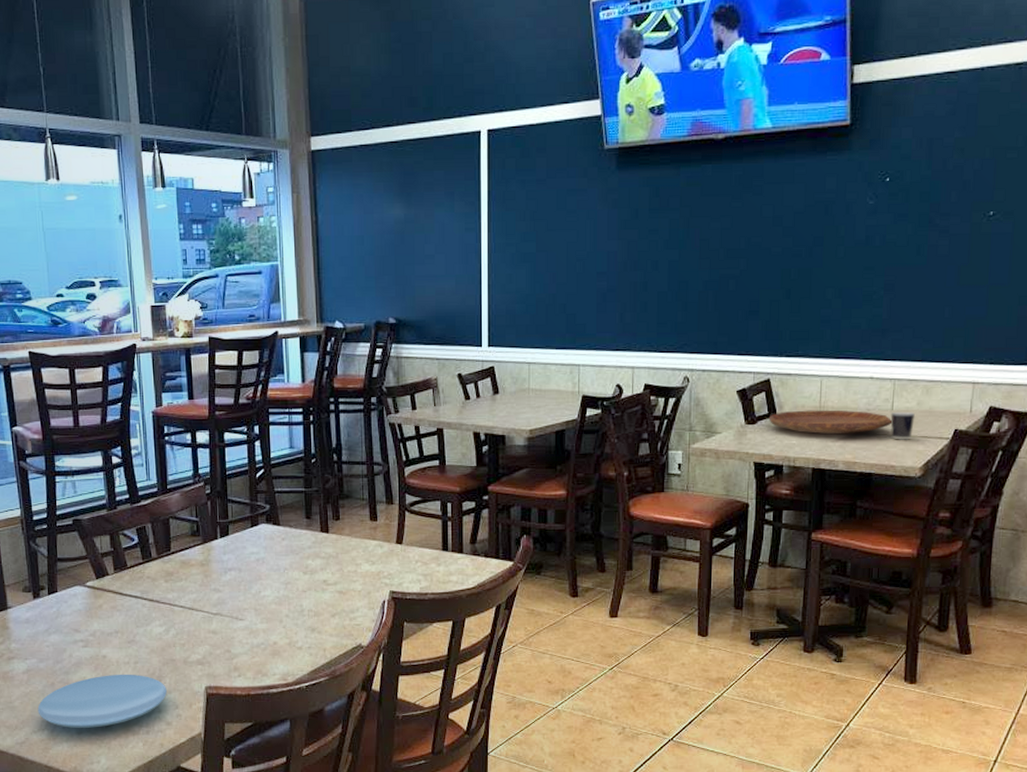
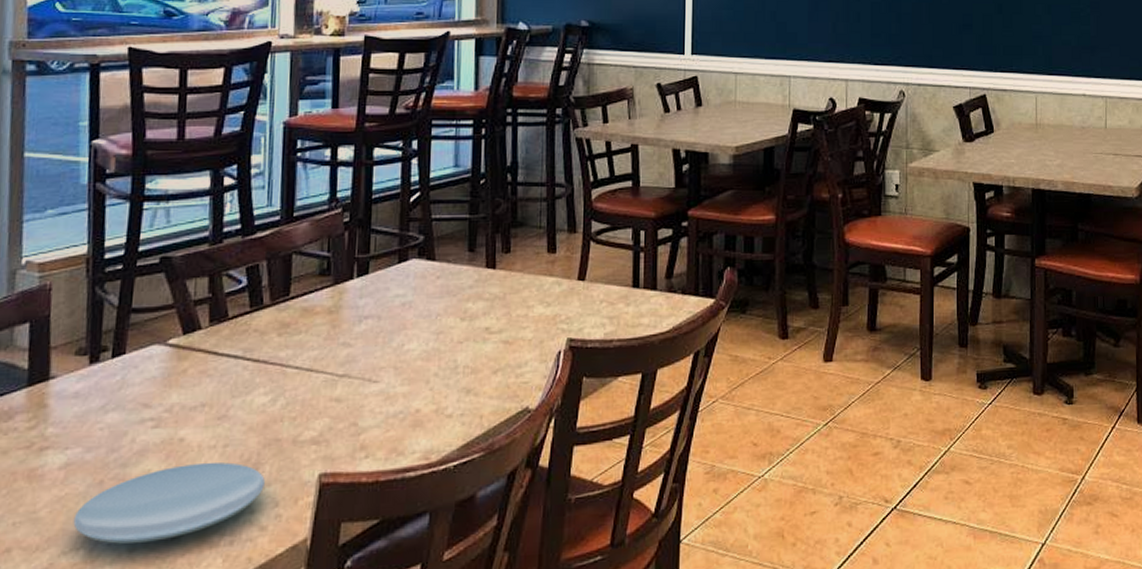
tray: present [768,410,893,434] -> none [986,127,1107,152]
mug: present [890,411,916,440] -> none [1104,129,1129,159]

